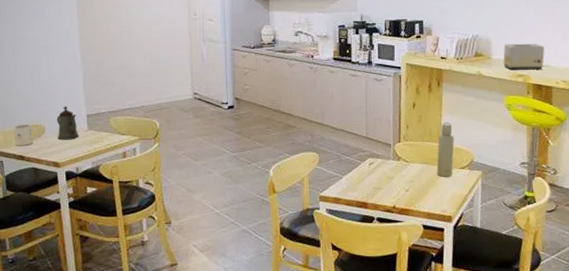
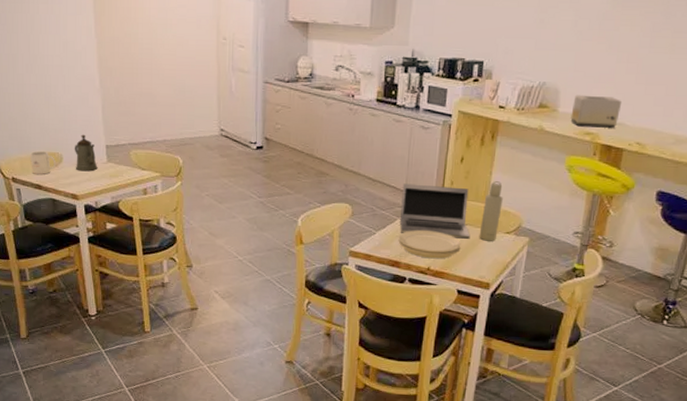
laptop: none [363,130,429,177] -> present [399,183,470,239]
plate: none [364,171,422,198] -> present [398,229,461,259]

